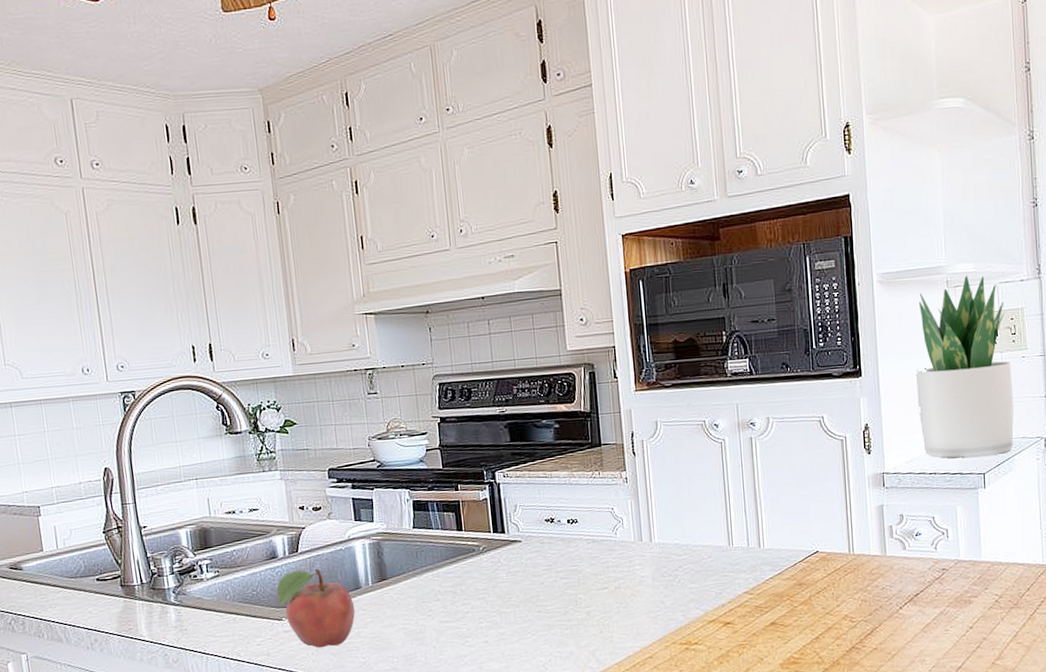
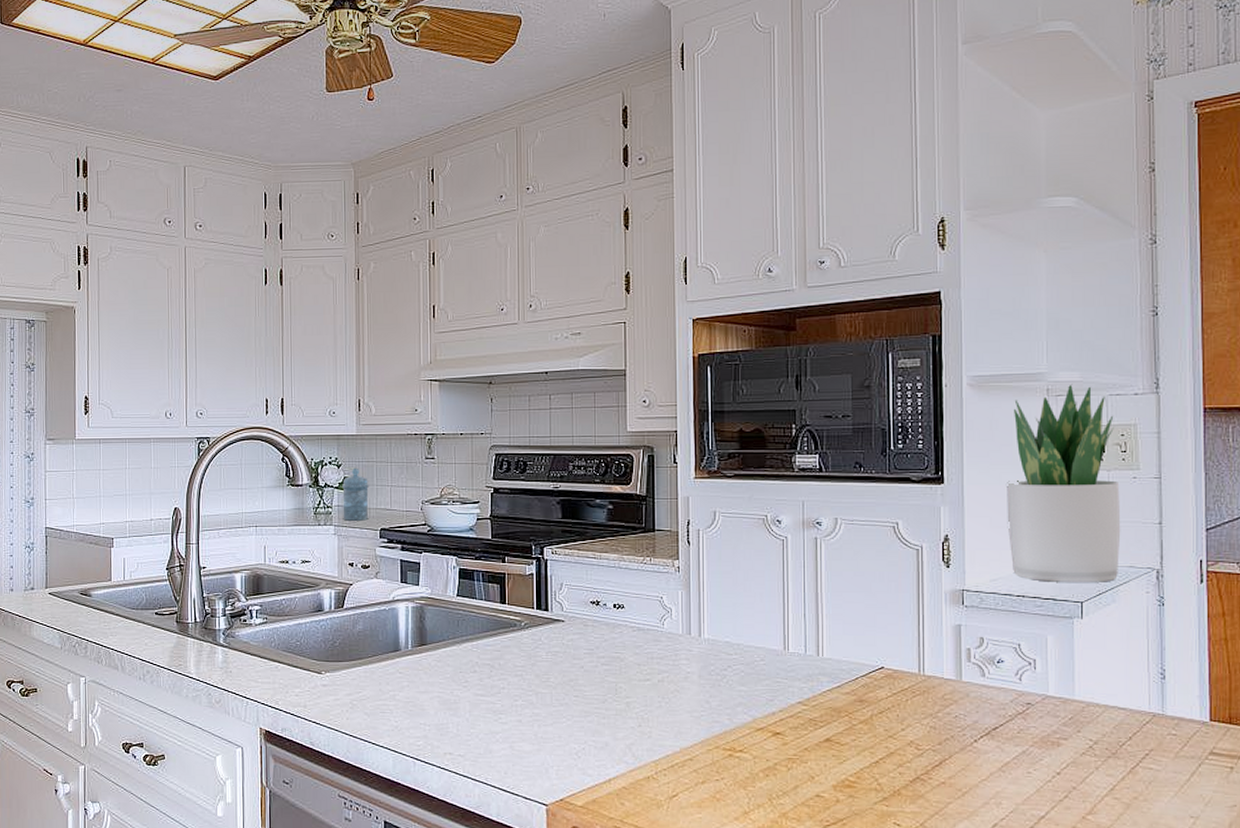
fruit: present [276,568,356,648] -> none [319,626,393,706]
canister: none [284,409,314,465] -> present [342,467,370,521]

